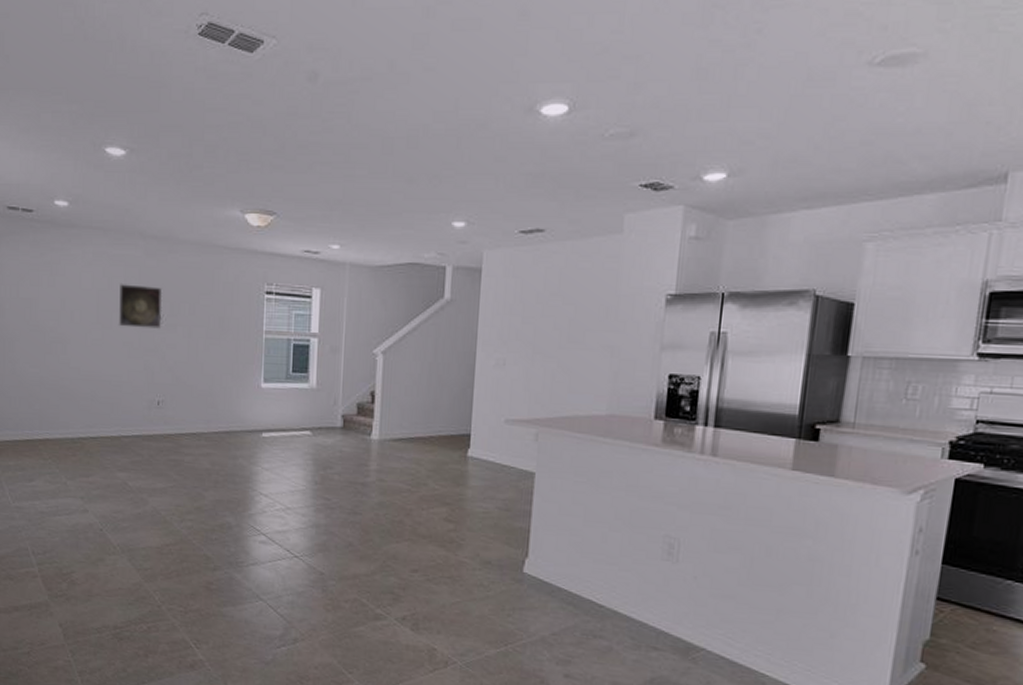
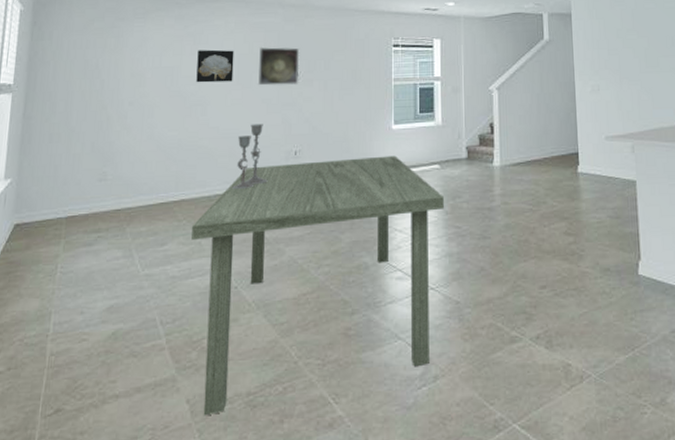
wall art: none [55,282,93,320] -> present [196,49,234,83]
dining table: none [57,413,315,640] -> present [192,155,445,416]
candlestick: none [94,367,130,435] -> present [231,123,268,190]

